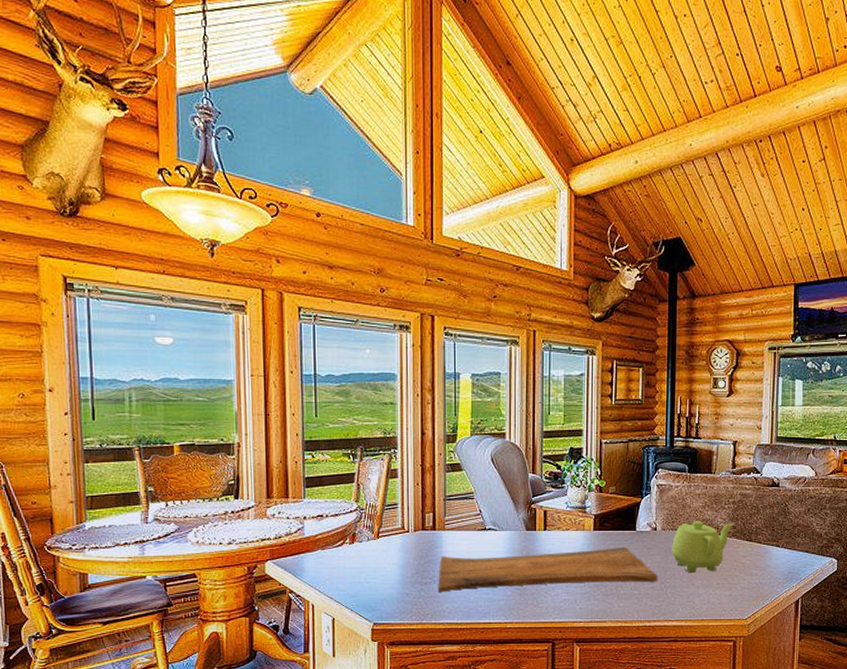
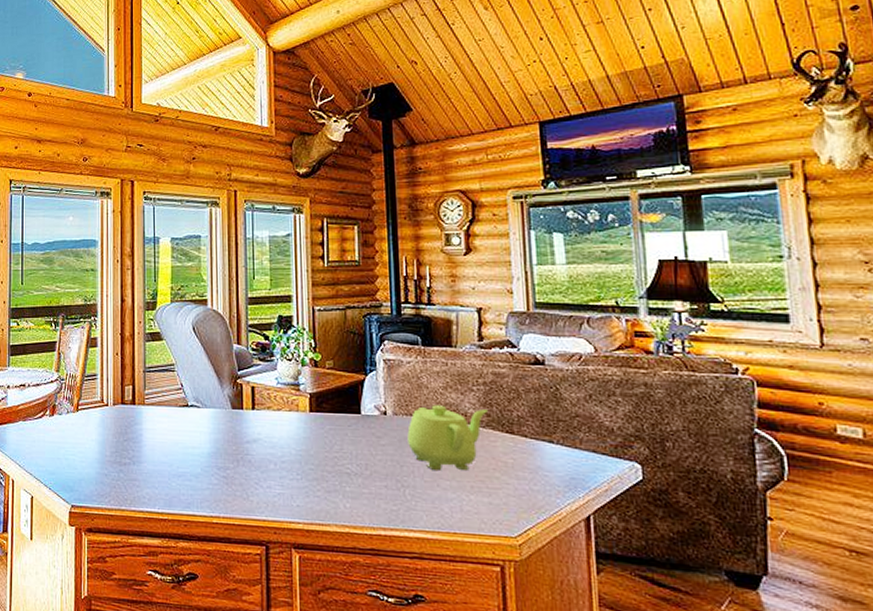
cutting board: present [438,548,658,592] -> none [138,434,393,480]

